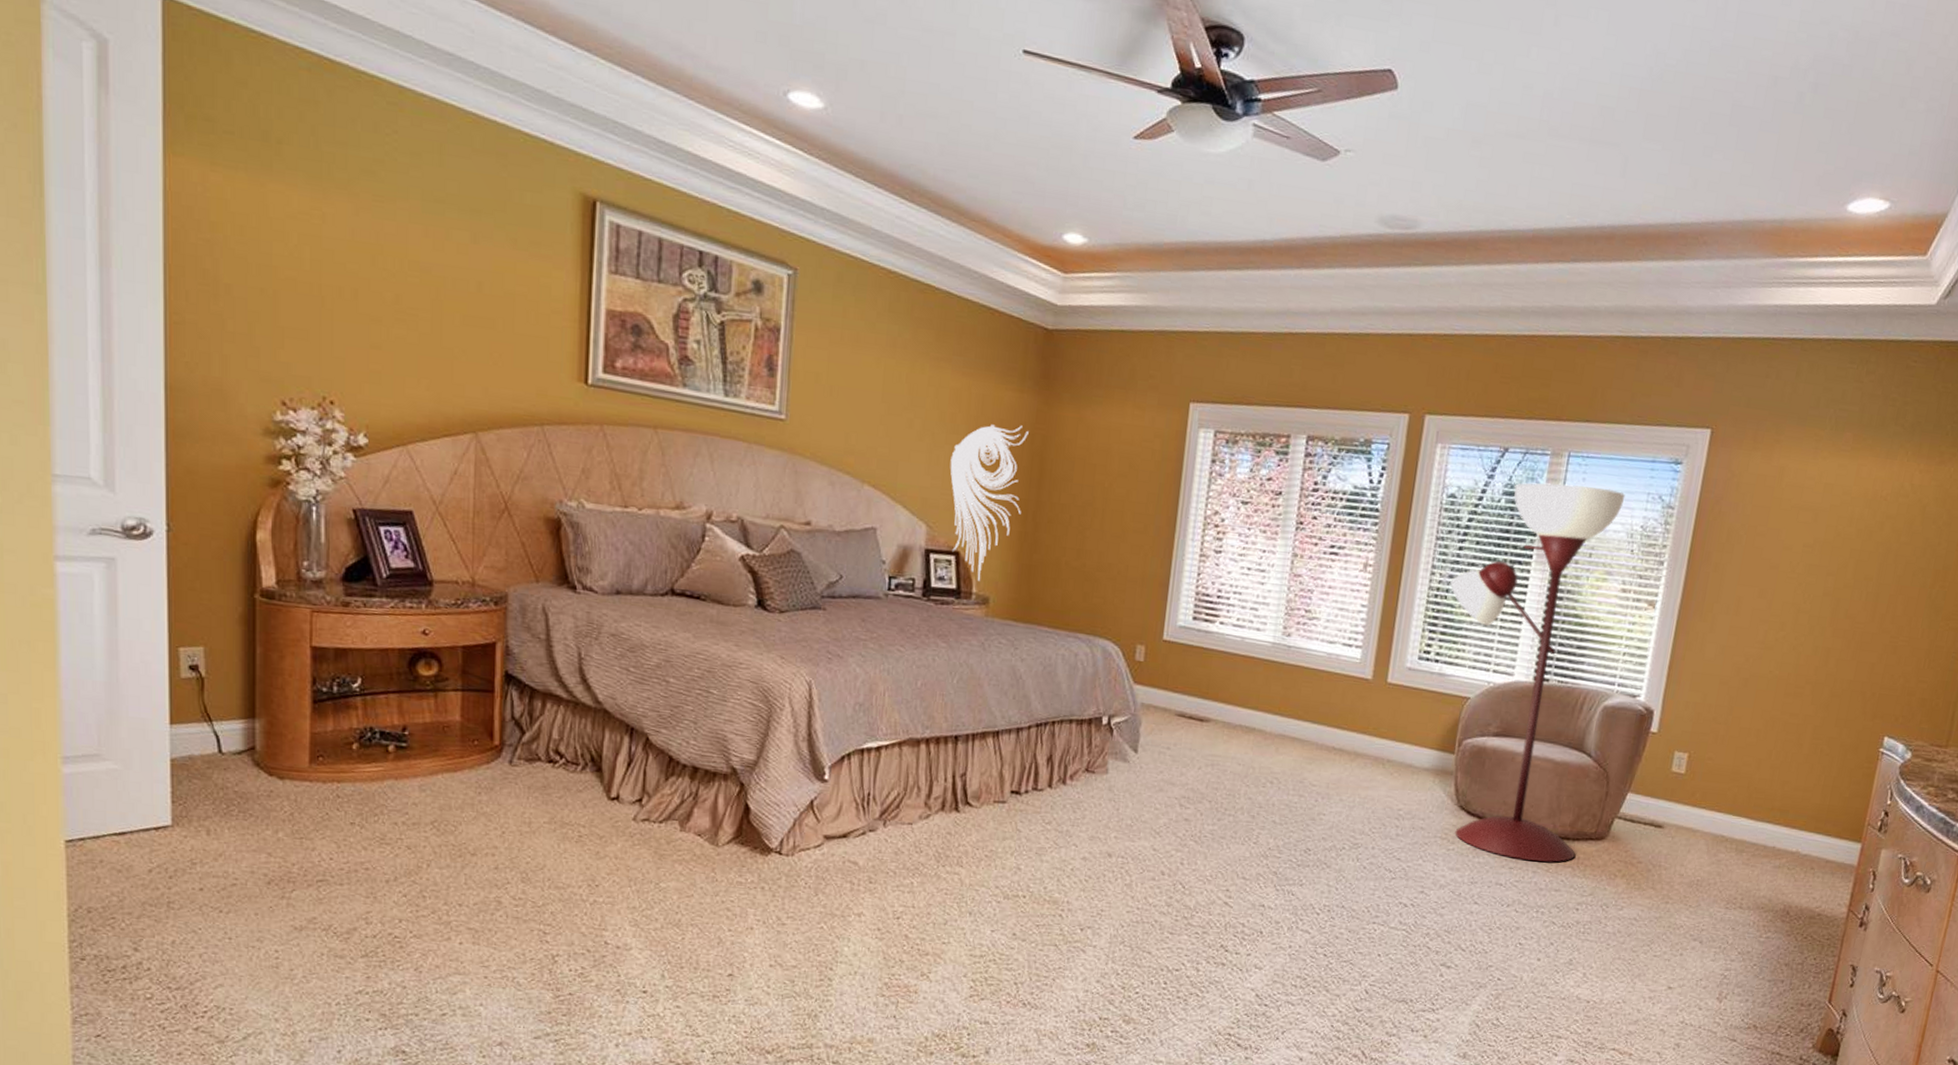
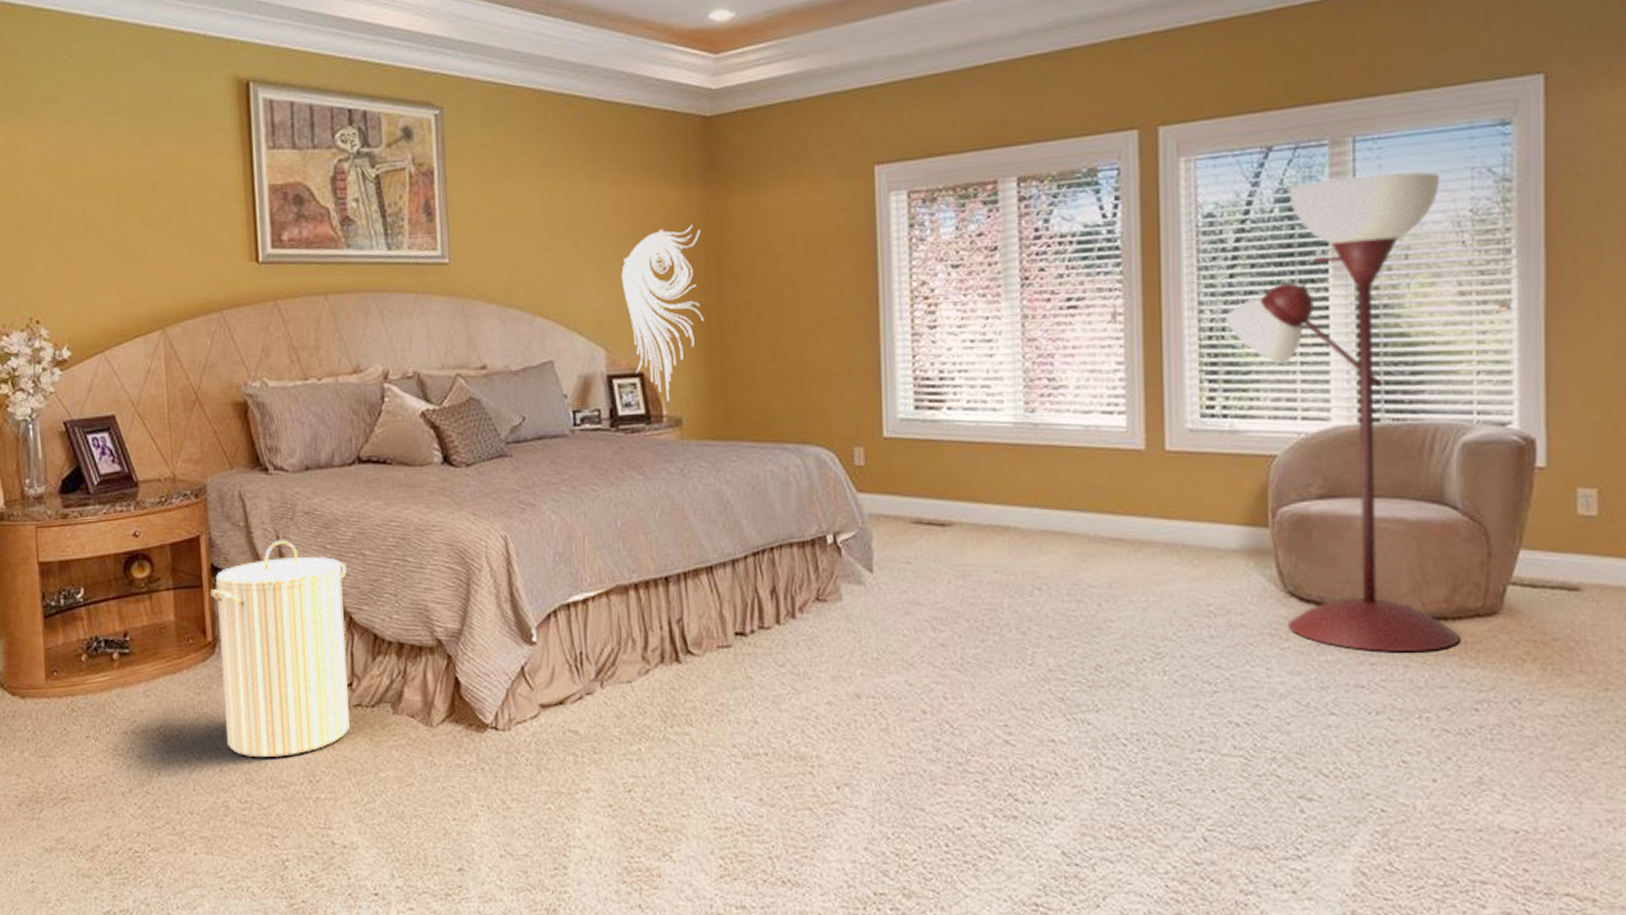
laundry hamper: none [501,657,648,860] -> present [209,540,350,758]

